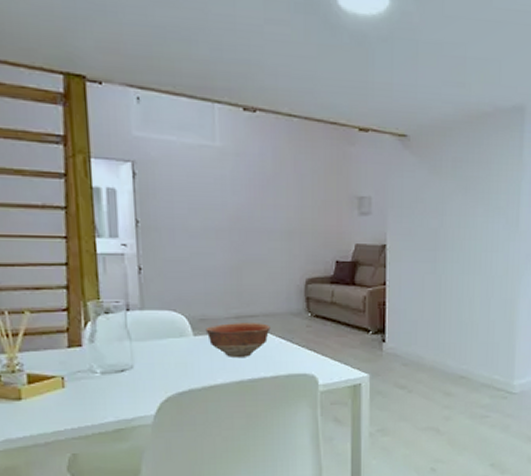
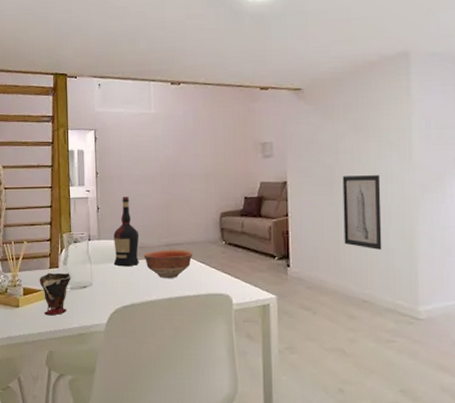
cup: none [52,352,102,409] -> present [39,272,71,316]
liquor: none [163,255,200,344] -> present [113,197,139,267]
wall art: none [445,241,486,323] -> present [342,175,382,250]

